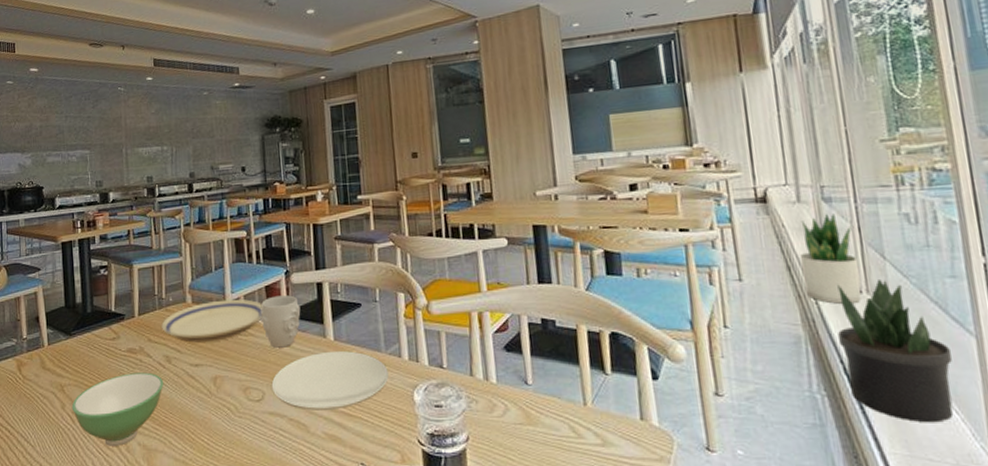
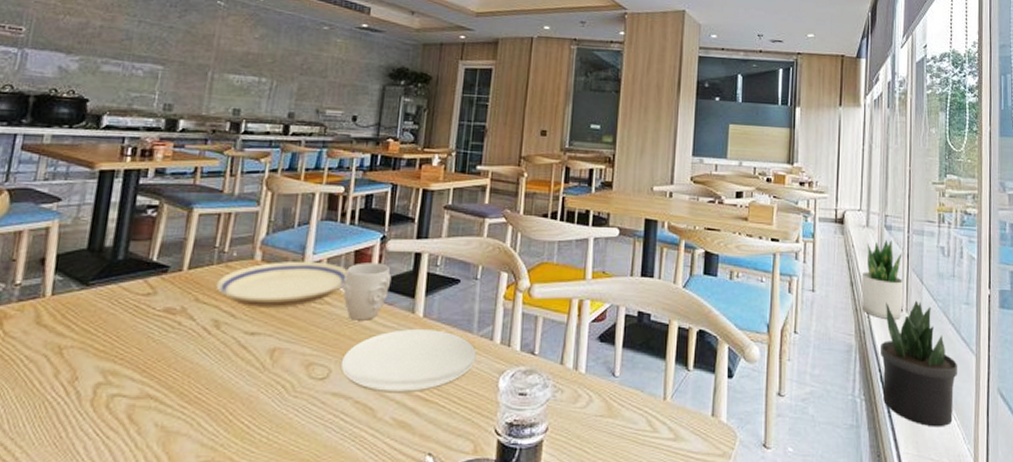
bowl: present [71,372,164,446] -> none [68,337,206,426]

